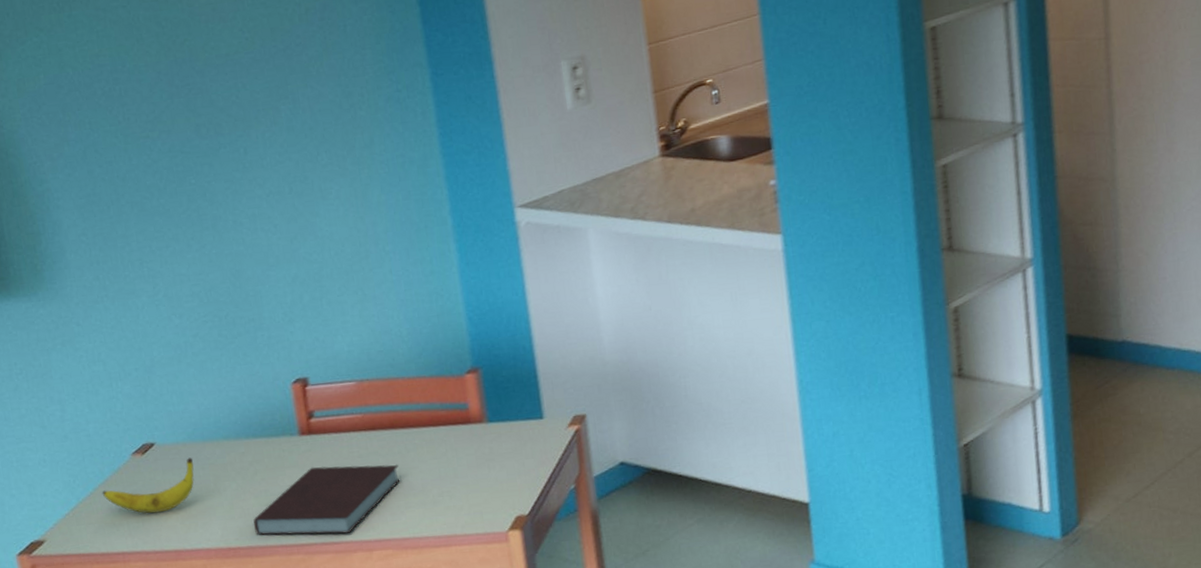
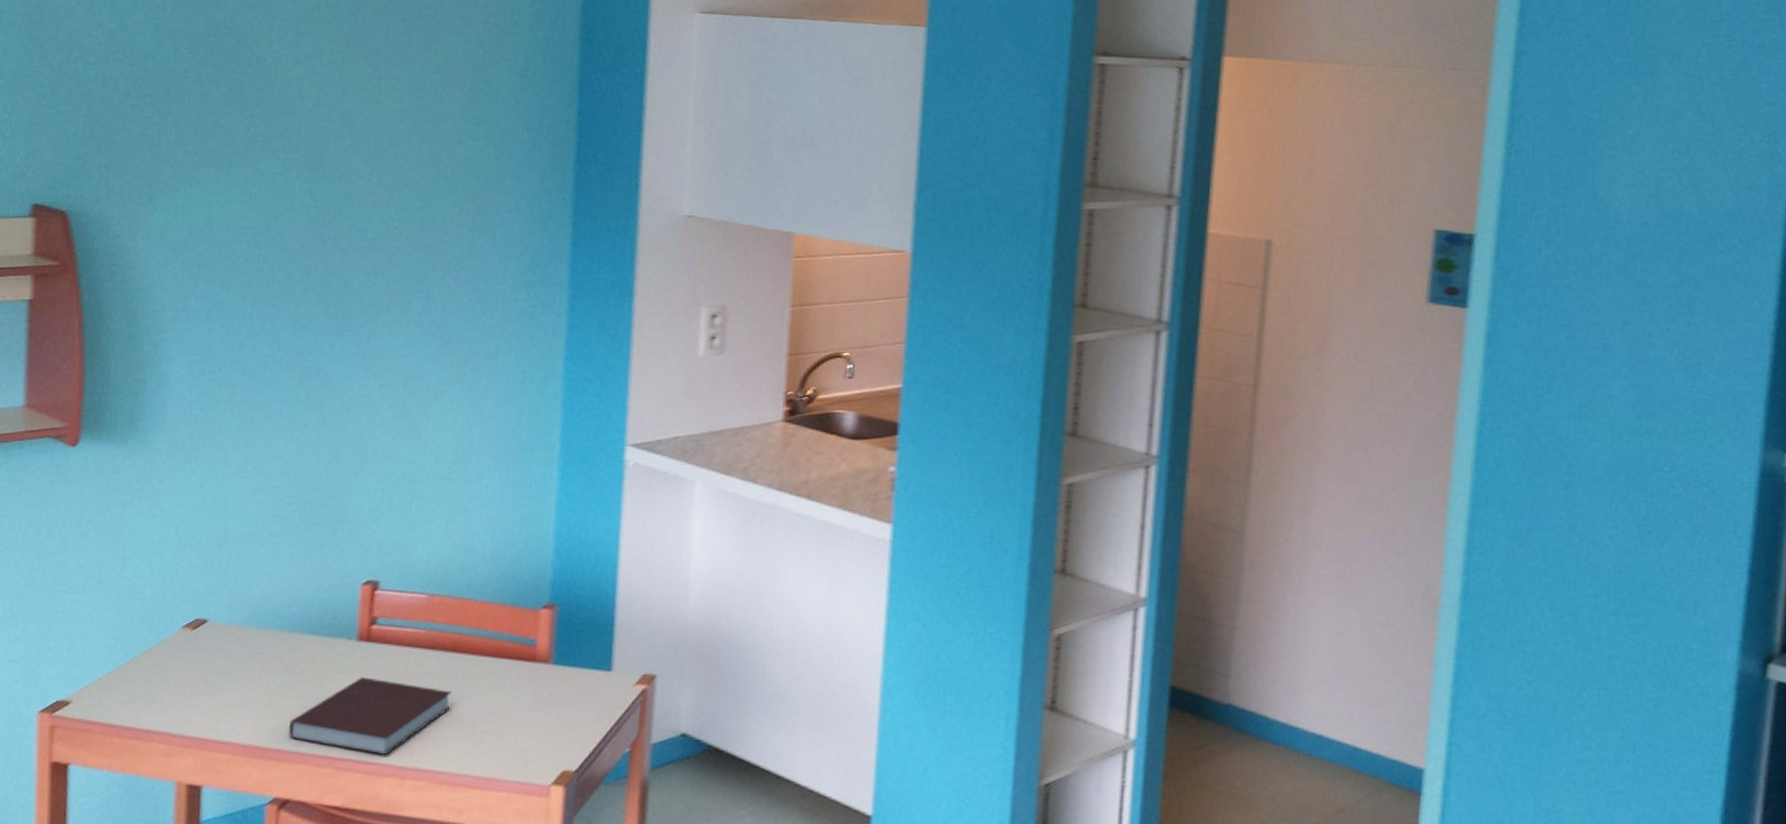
banana: present [102,457,195,514] -> none [141,642,243,695]

